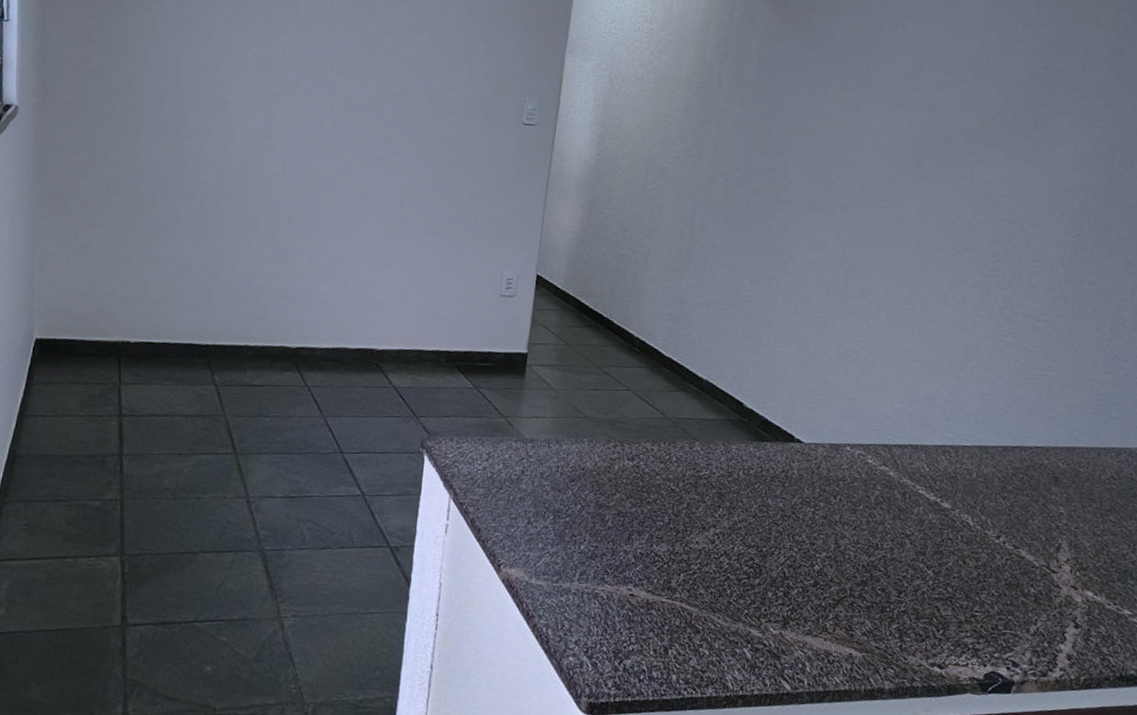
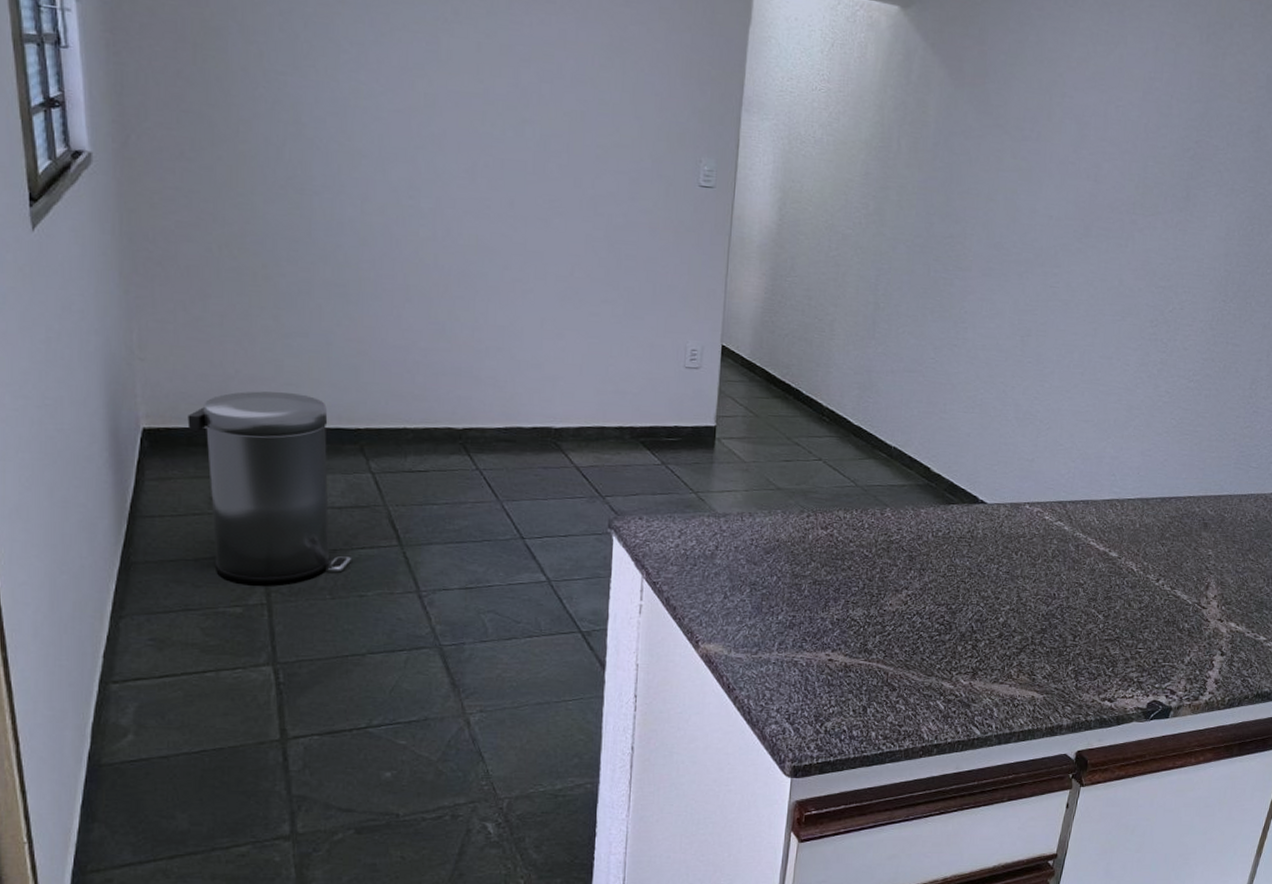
pedal bin: none [70,308,194,485] -> present [187,391,352,588]

